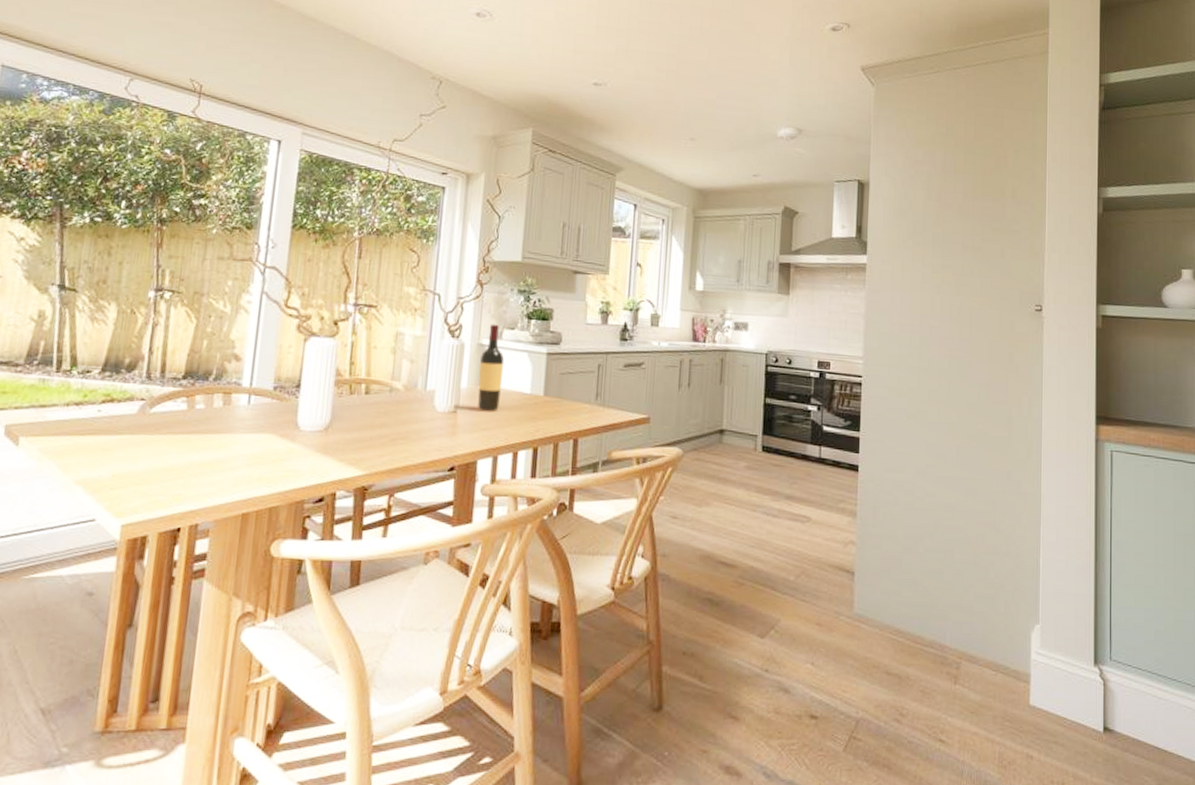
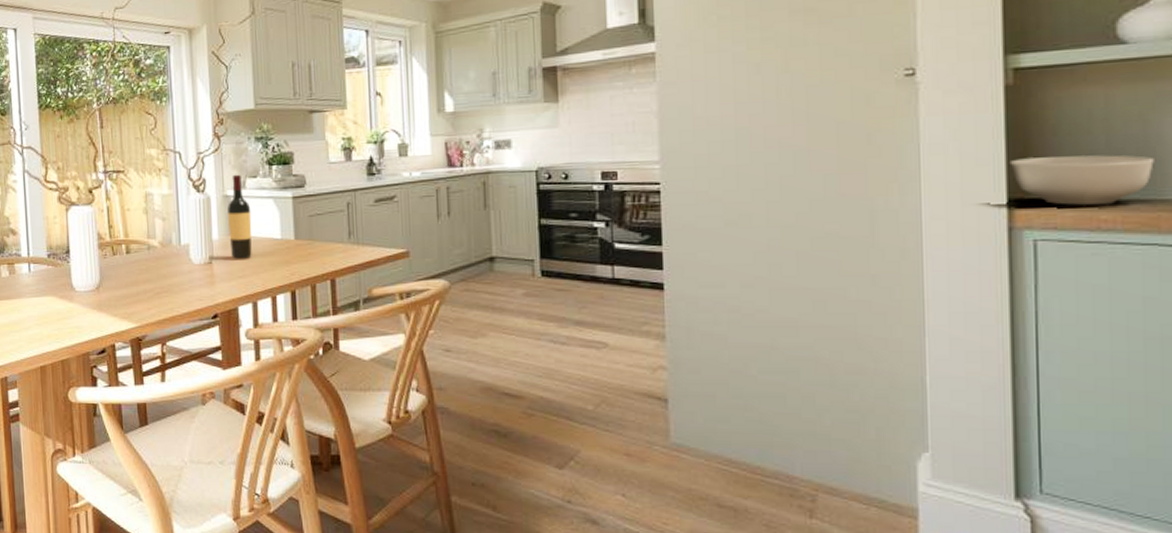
bowl: none [1098,385,1181,427] -> present [1009,155,1154,205]

